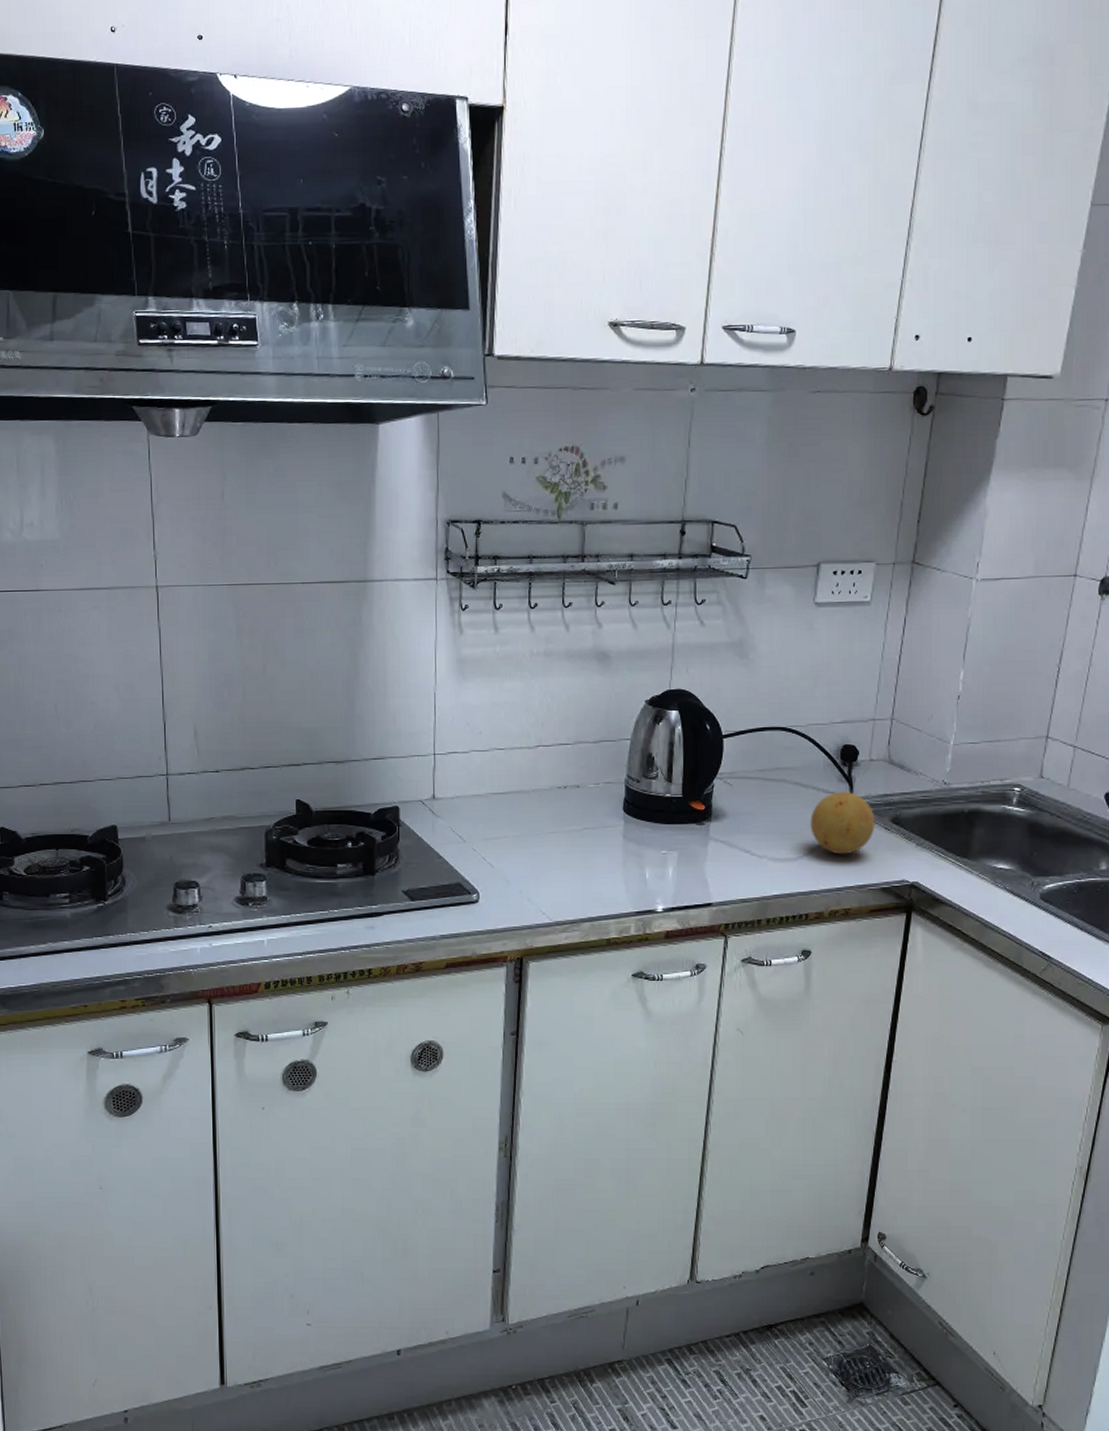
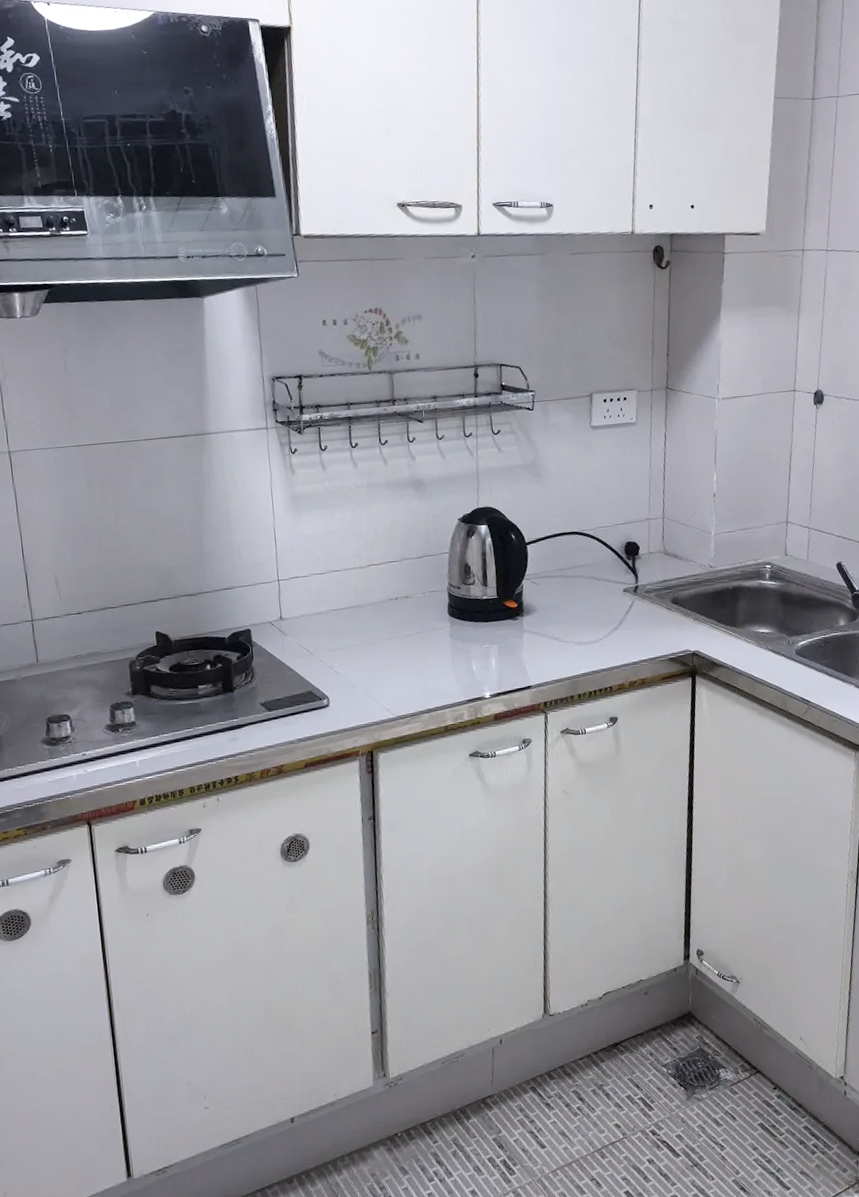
fruit: present [810,792,875,855] -> none [605,581,659,634]

